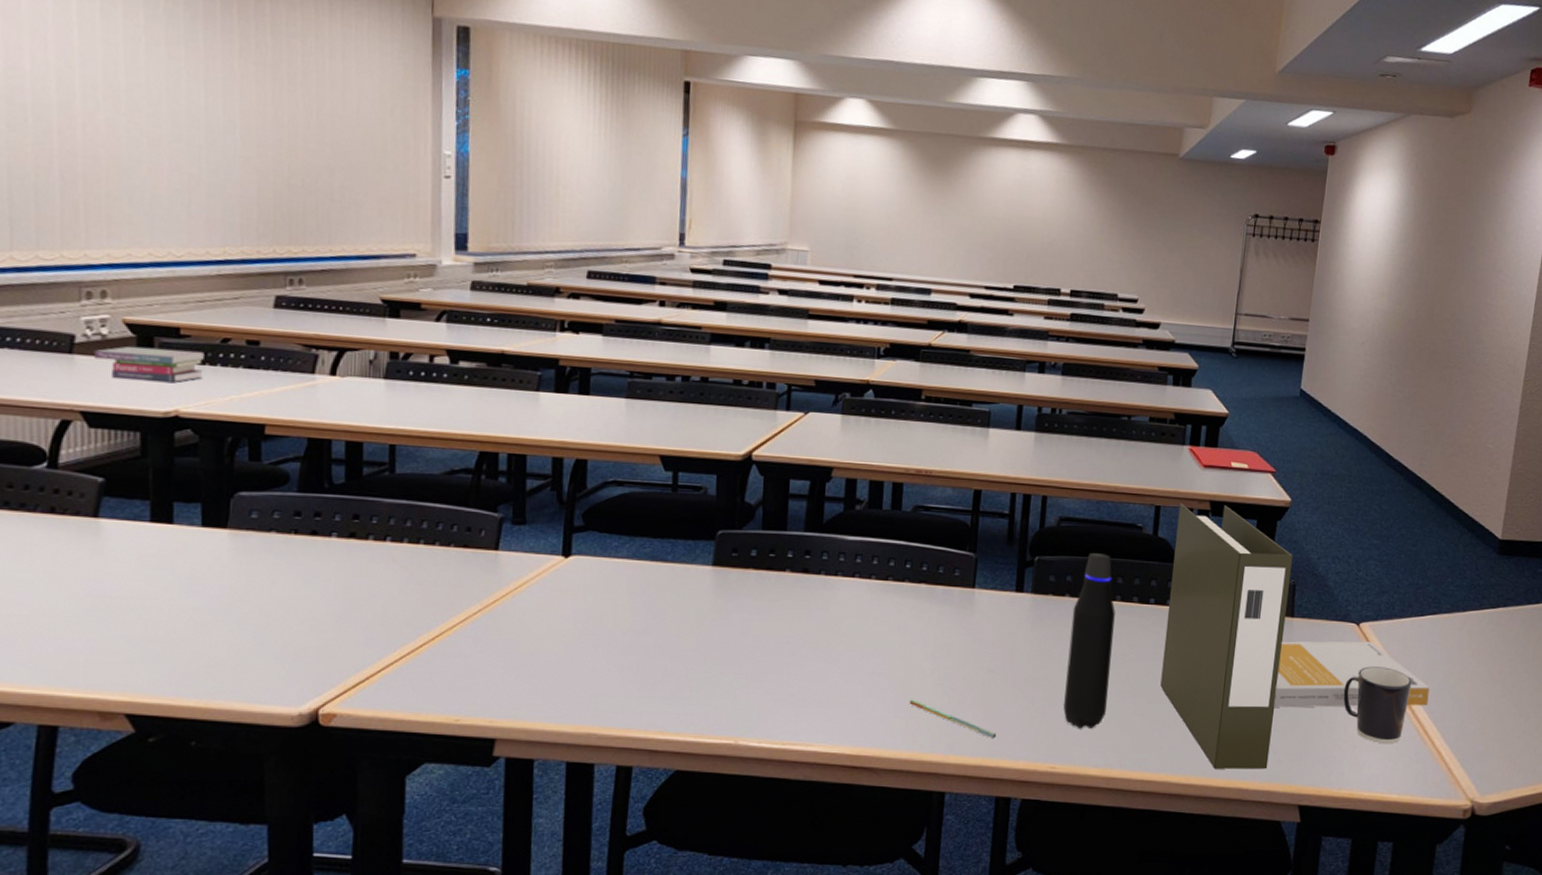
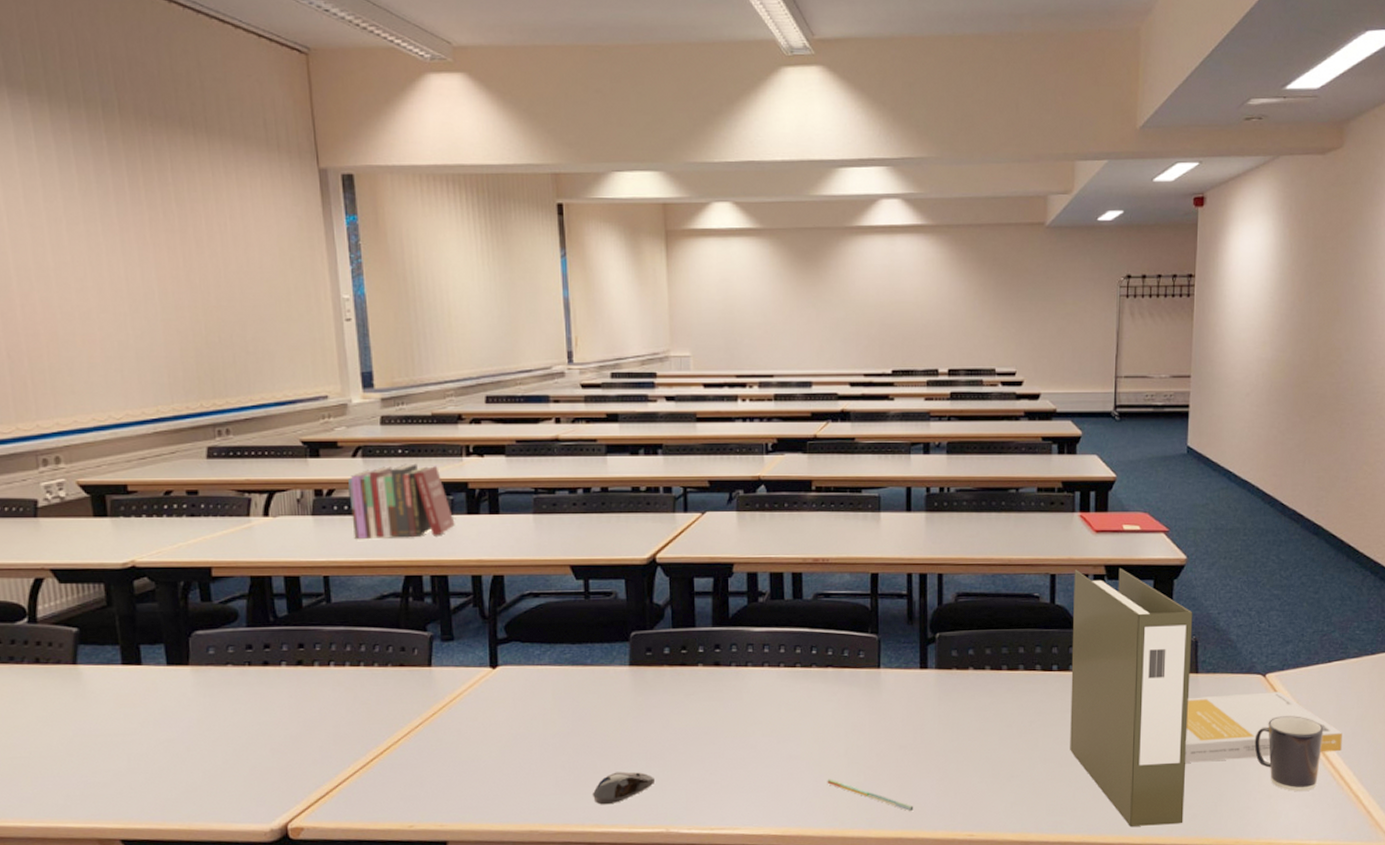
books: present [94,346,204,384] -> none [56,504,152,537]
books: none [427,333,540,413] -> present [348,463,455,540]
computer mouse: none [658,677,728,711] -> present [592,771,654,805]
water bottle: present [1062,553,1116,729] -> none [975,625,1019,797]

